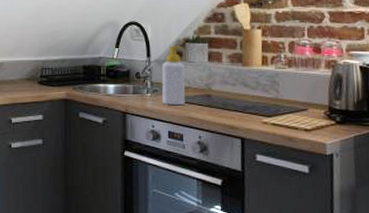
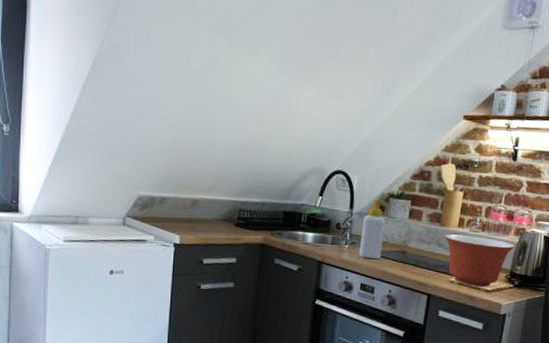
mixing bowl: none [248,73,329,126] -> present [444,234,515,287]

